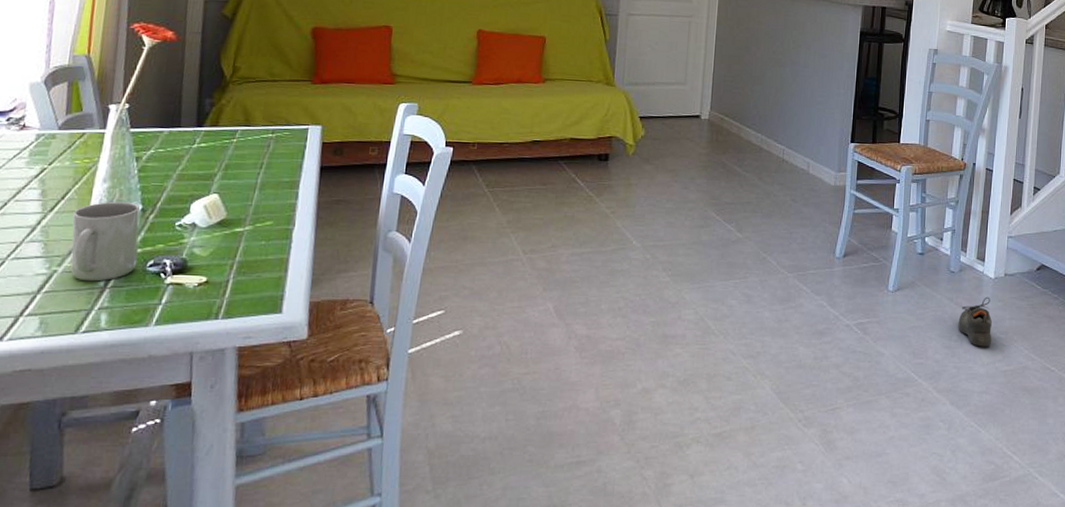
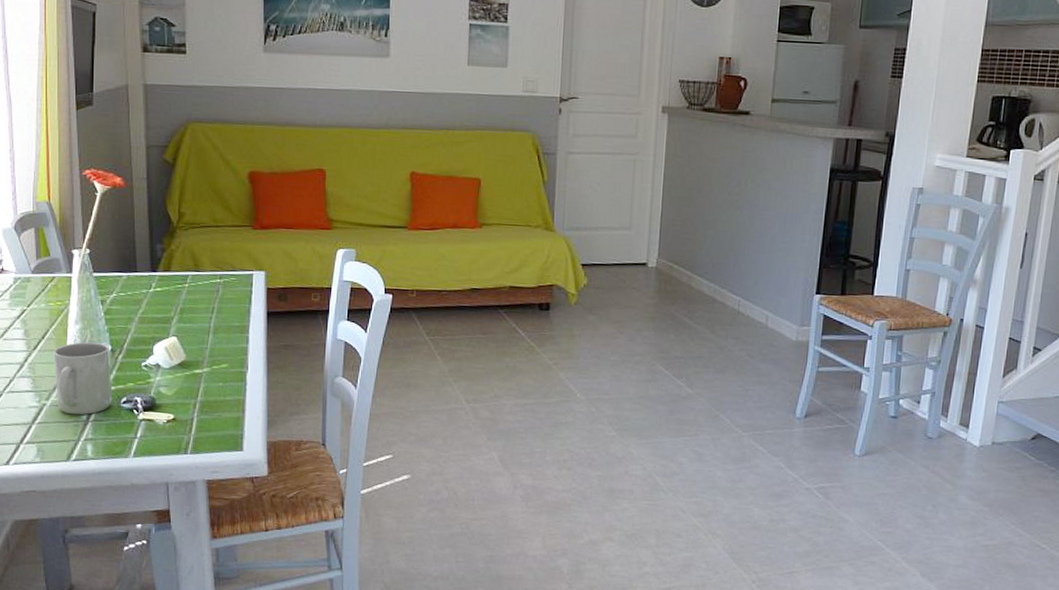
shoe: present [958,296,992,347] -> none [933,466,974,519]

